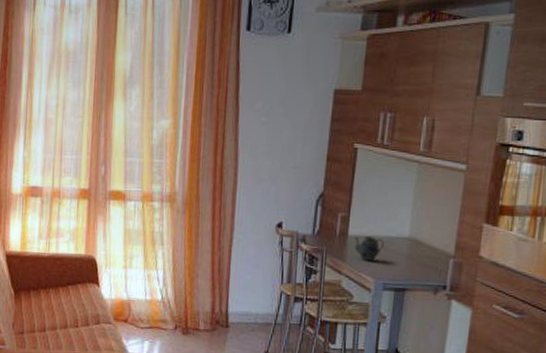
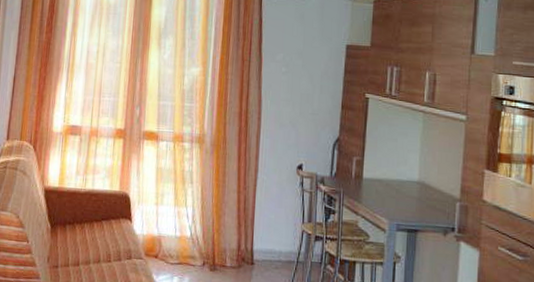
teapot: present [354,235,384,261] -> none [368,179,396,203]

